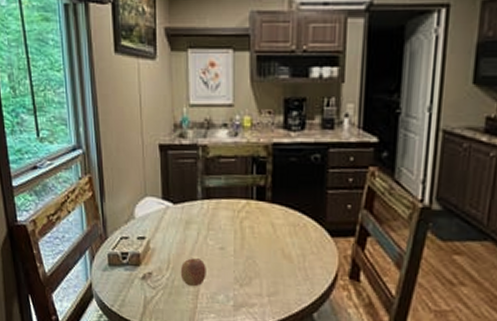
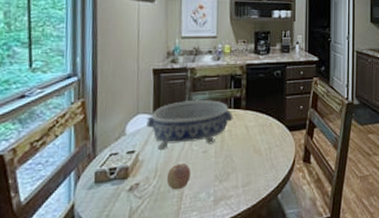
decorative bowl: none [155,185,256,241] -> present [146,100,233,149]

